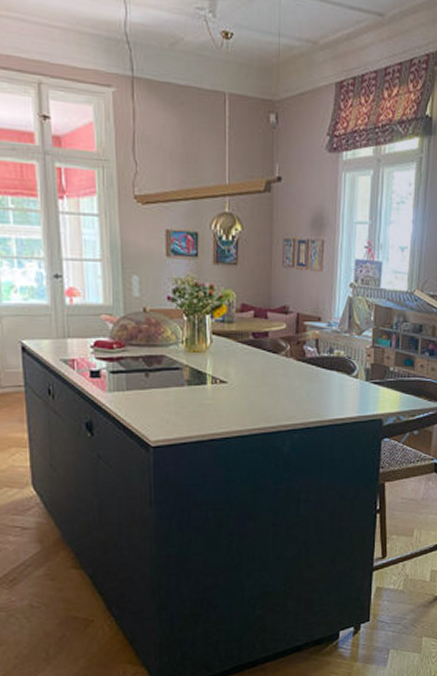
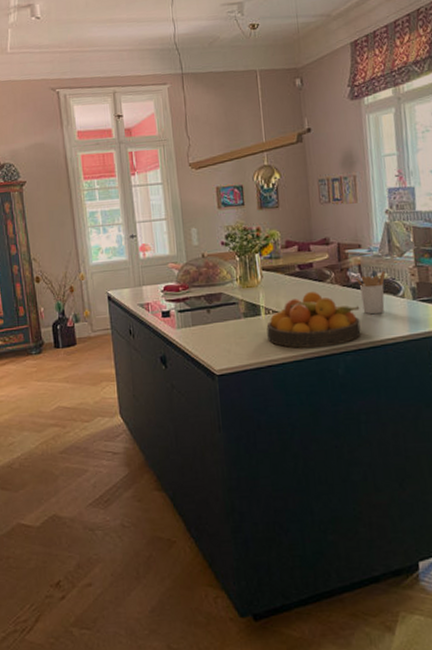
fruit bowl: none [212,364,312,424] -> present [266,292,361,348]
utensil holder: none [311,348,342,393] -> present [355,271,386,315]

